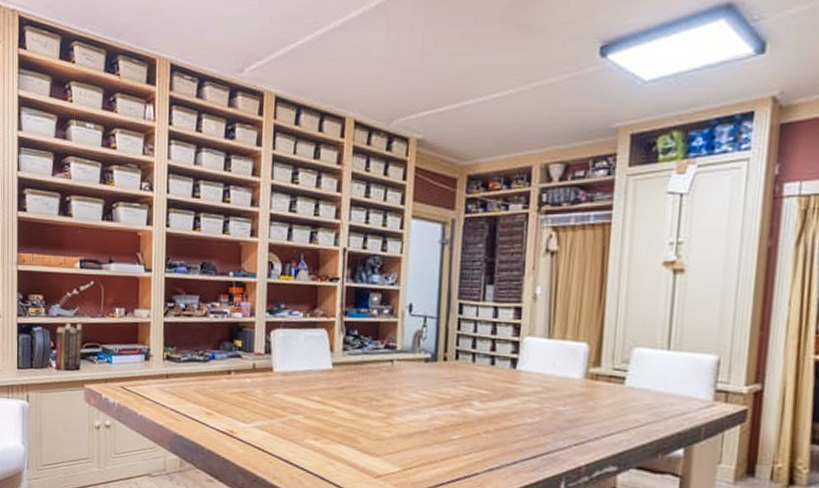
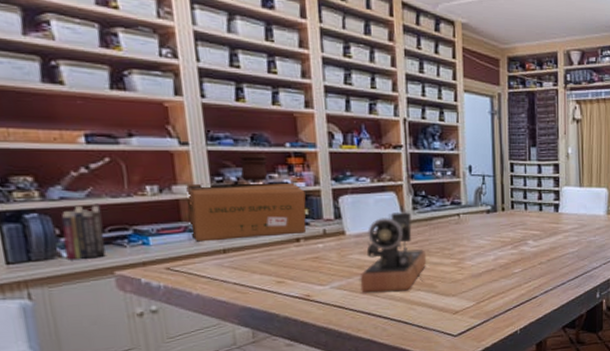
box: none [143,308,241,367] -> present [186,182,306,242]
jar: none [188,280,212,308] -> present [238,152,267,180]
sewing machine: none [281,348,352,441] -> present [360,208,427,292]

